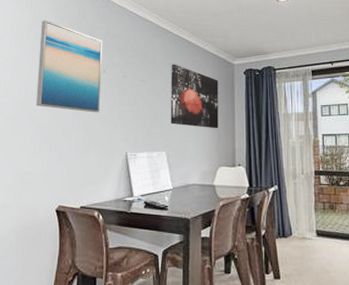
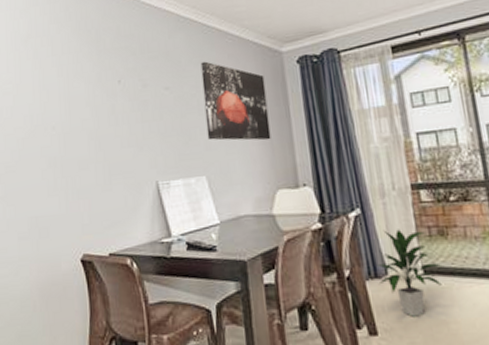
wall art: present [35,20,103,113] -> none [39,27,120,136]
indoor plant: none [285,202,331,267] -> present [377,229,445,317]

